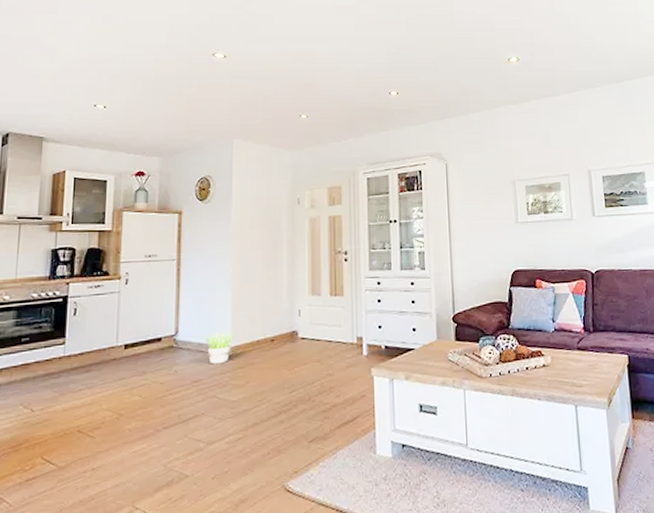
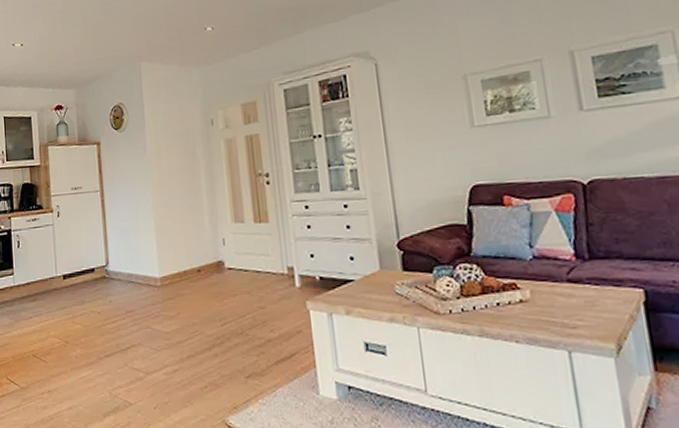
potted plant: present [203,331,235,365] -> none [132,261,162,295]

